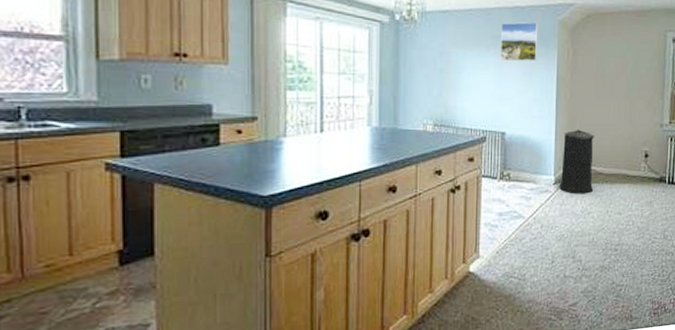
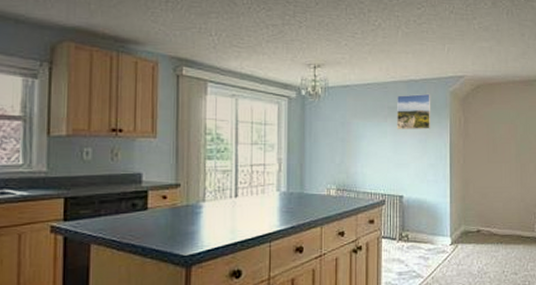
trash can: present [560,129,594,194] -> none [456,192,488,255]

